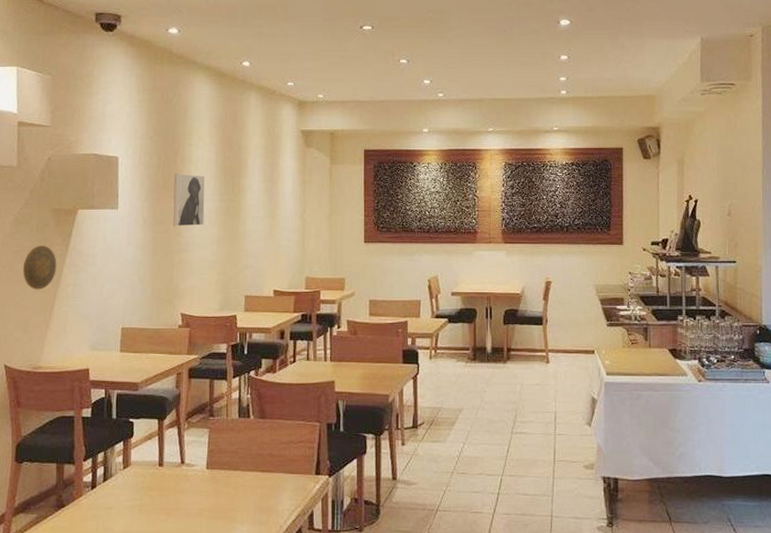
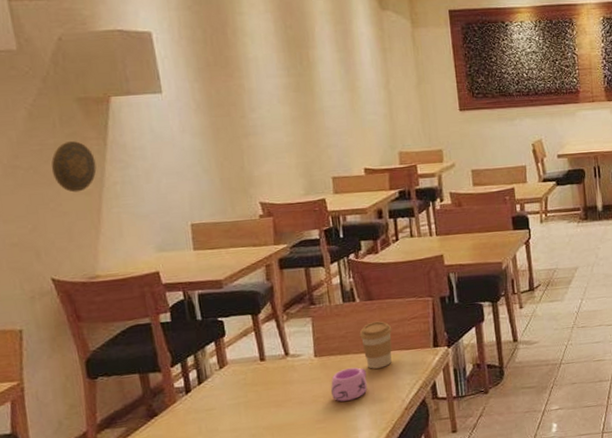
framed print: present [173,173,205,227] -> none [227,47,272,109]
mug: none [217,485,250,518] -> present [331,367,368,402]
coffee cup: none [249,440,279,489] -> present [359,321,392,369]

